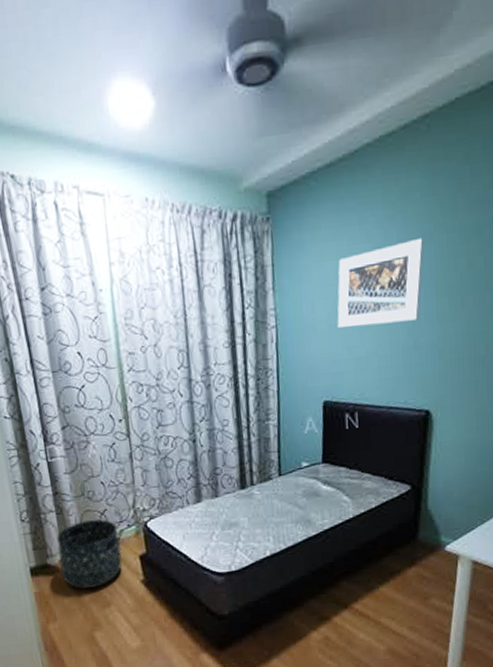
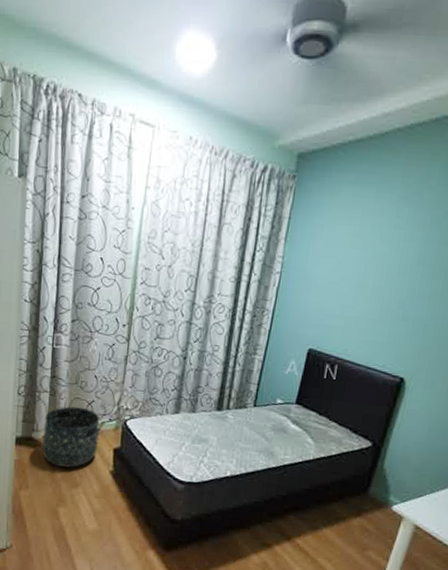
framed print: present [337,237,425,328] -> none [336,221,433,294]

